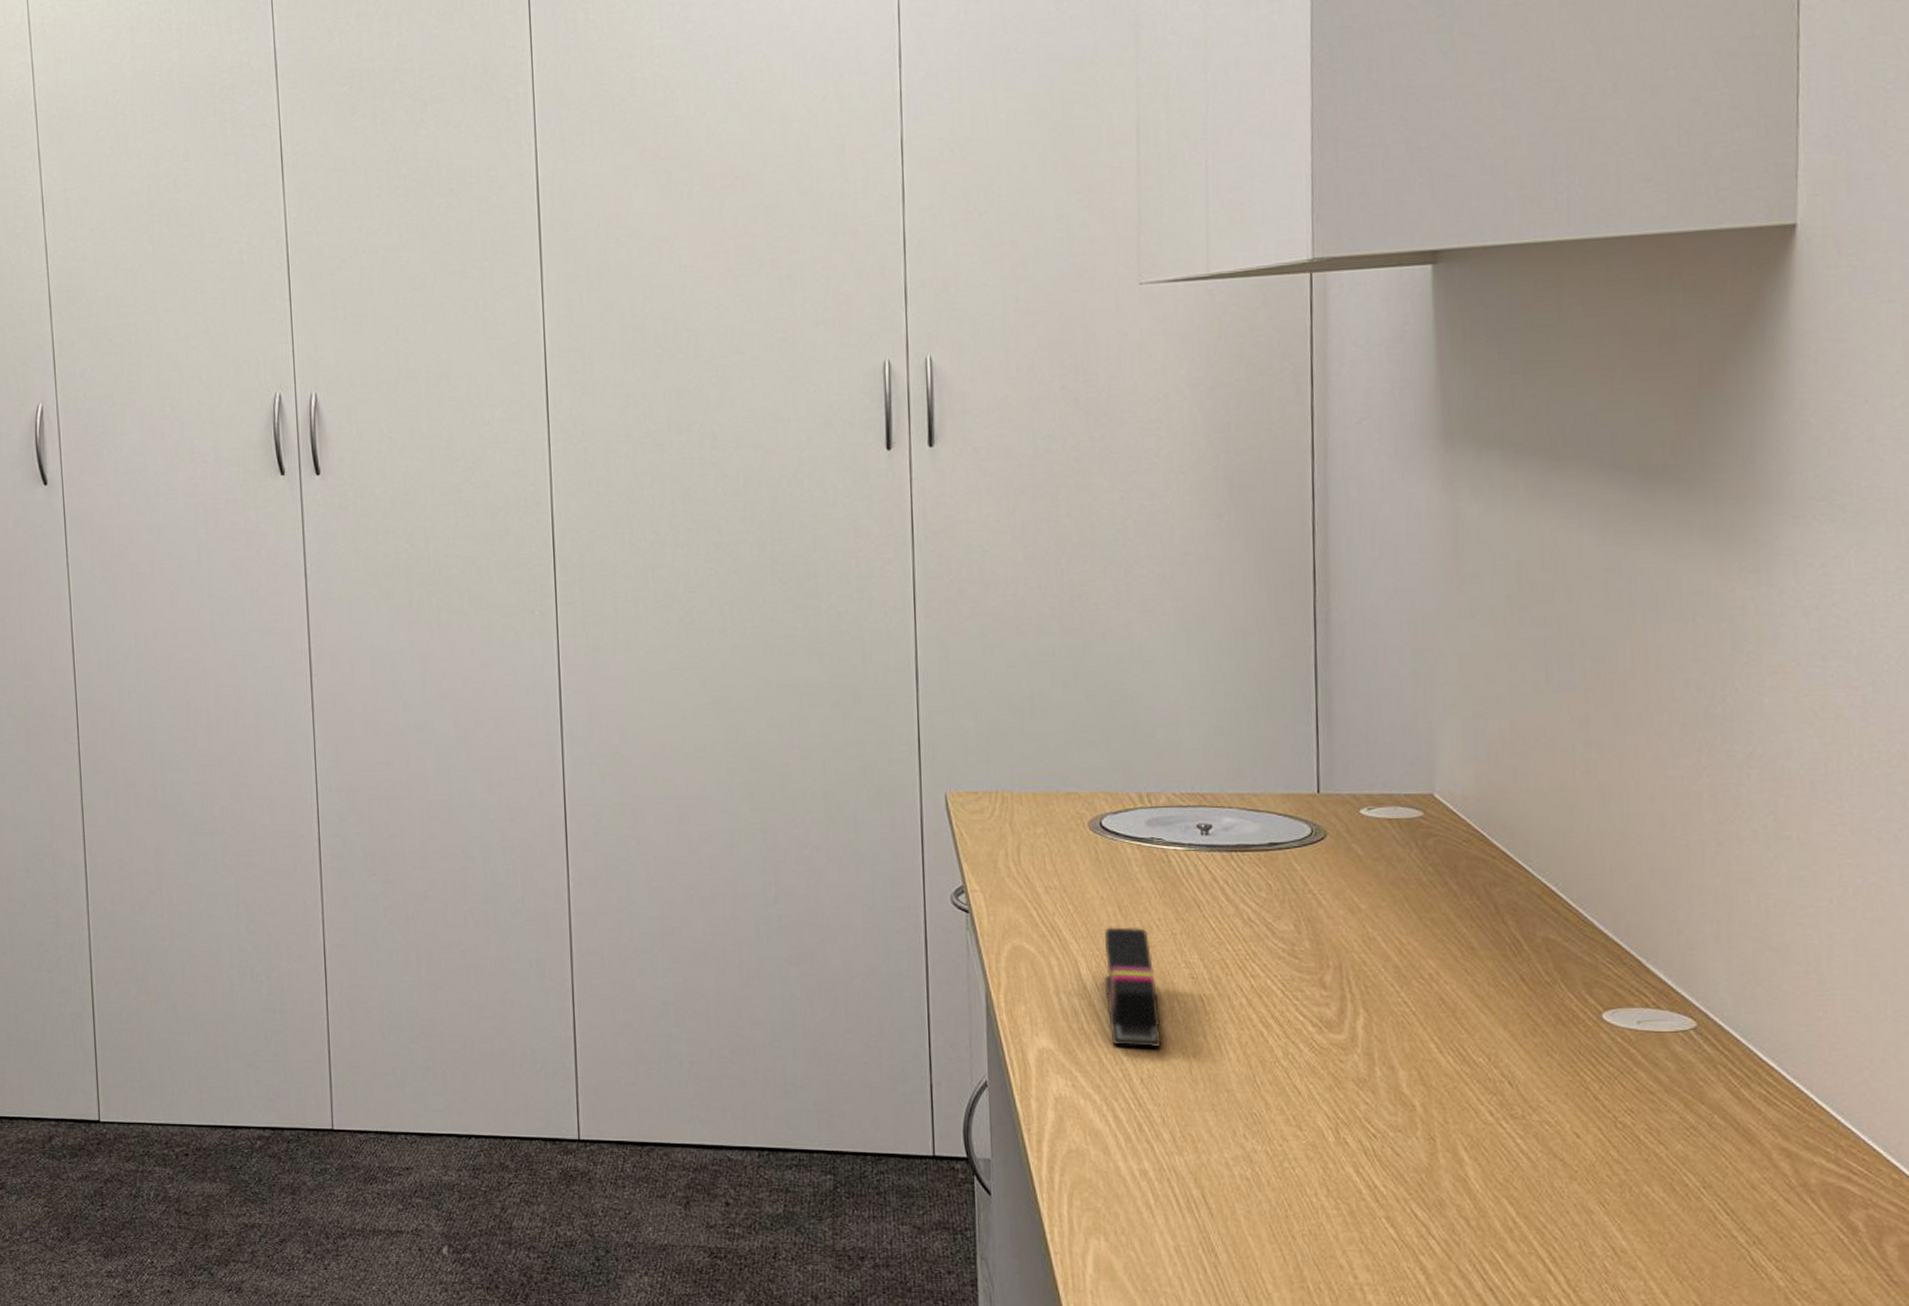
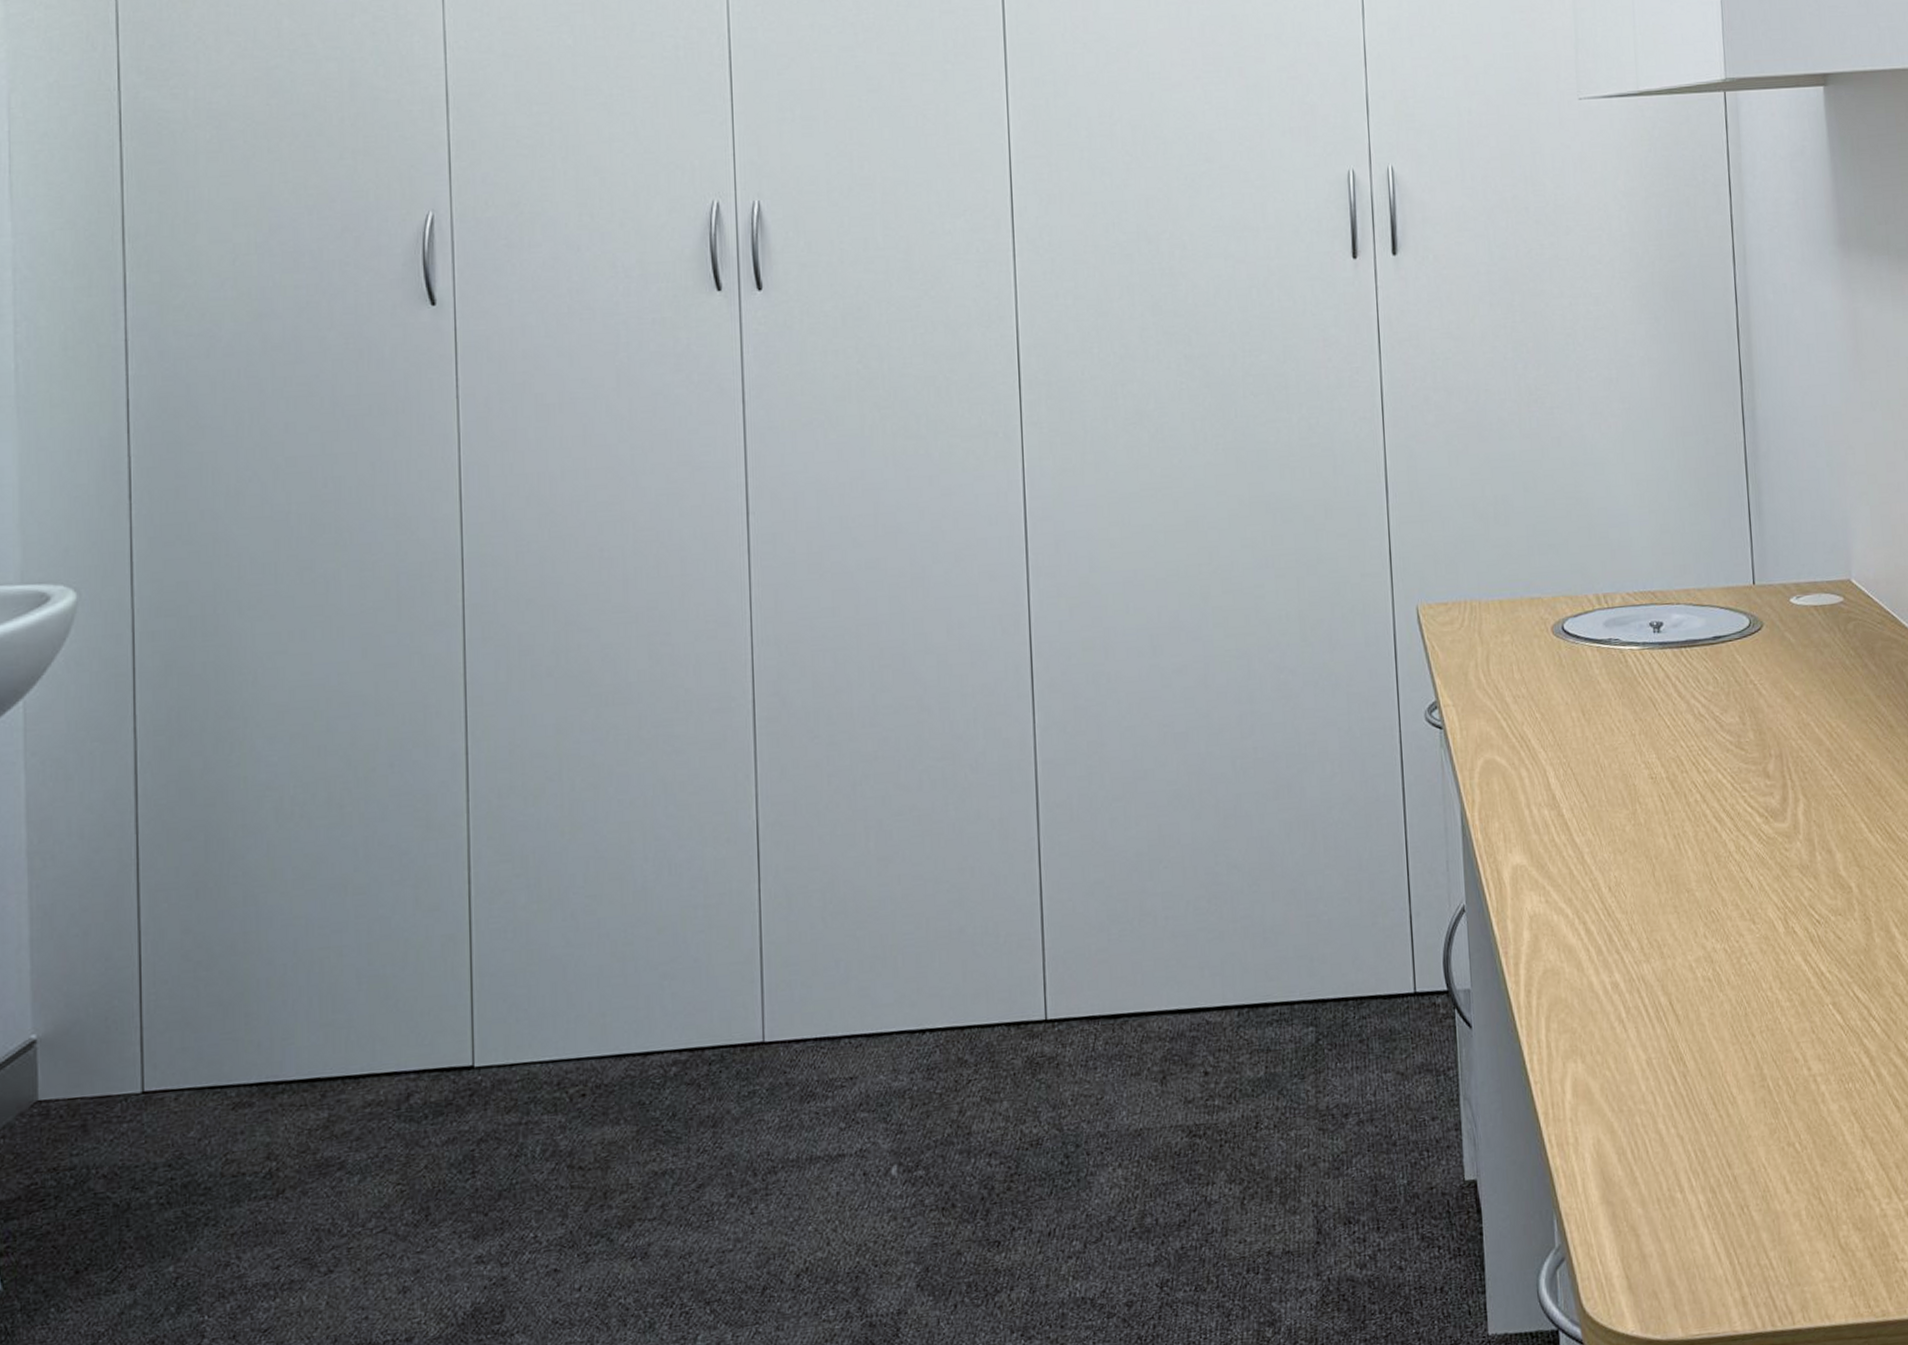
stapler: present [1103,927,1162,1048] -> none [1569,730,1627,855]

